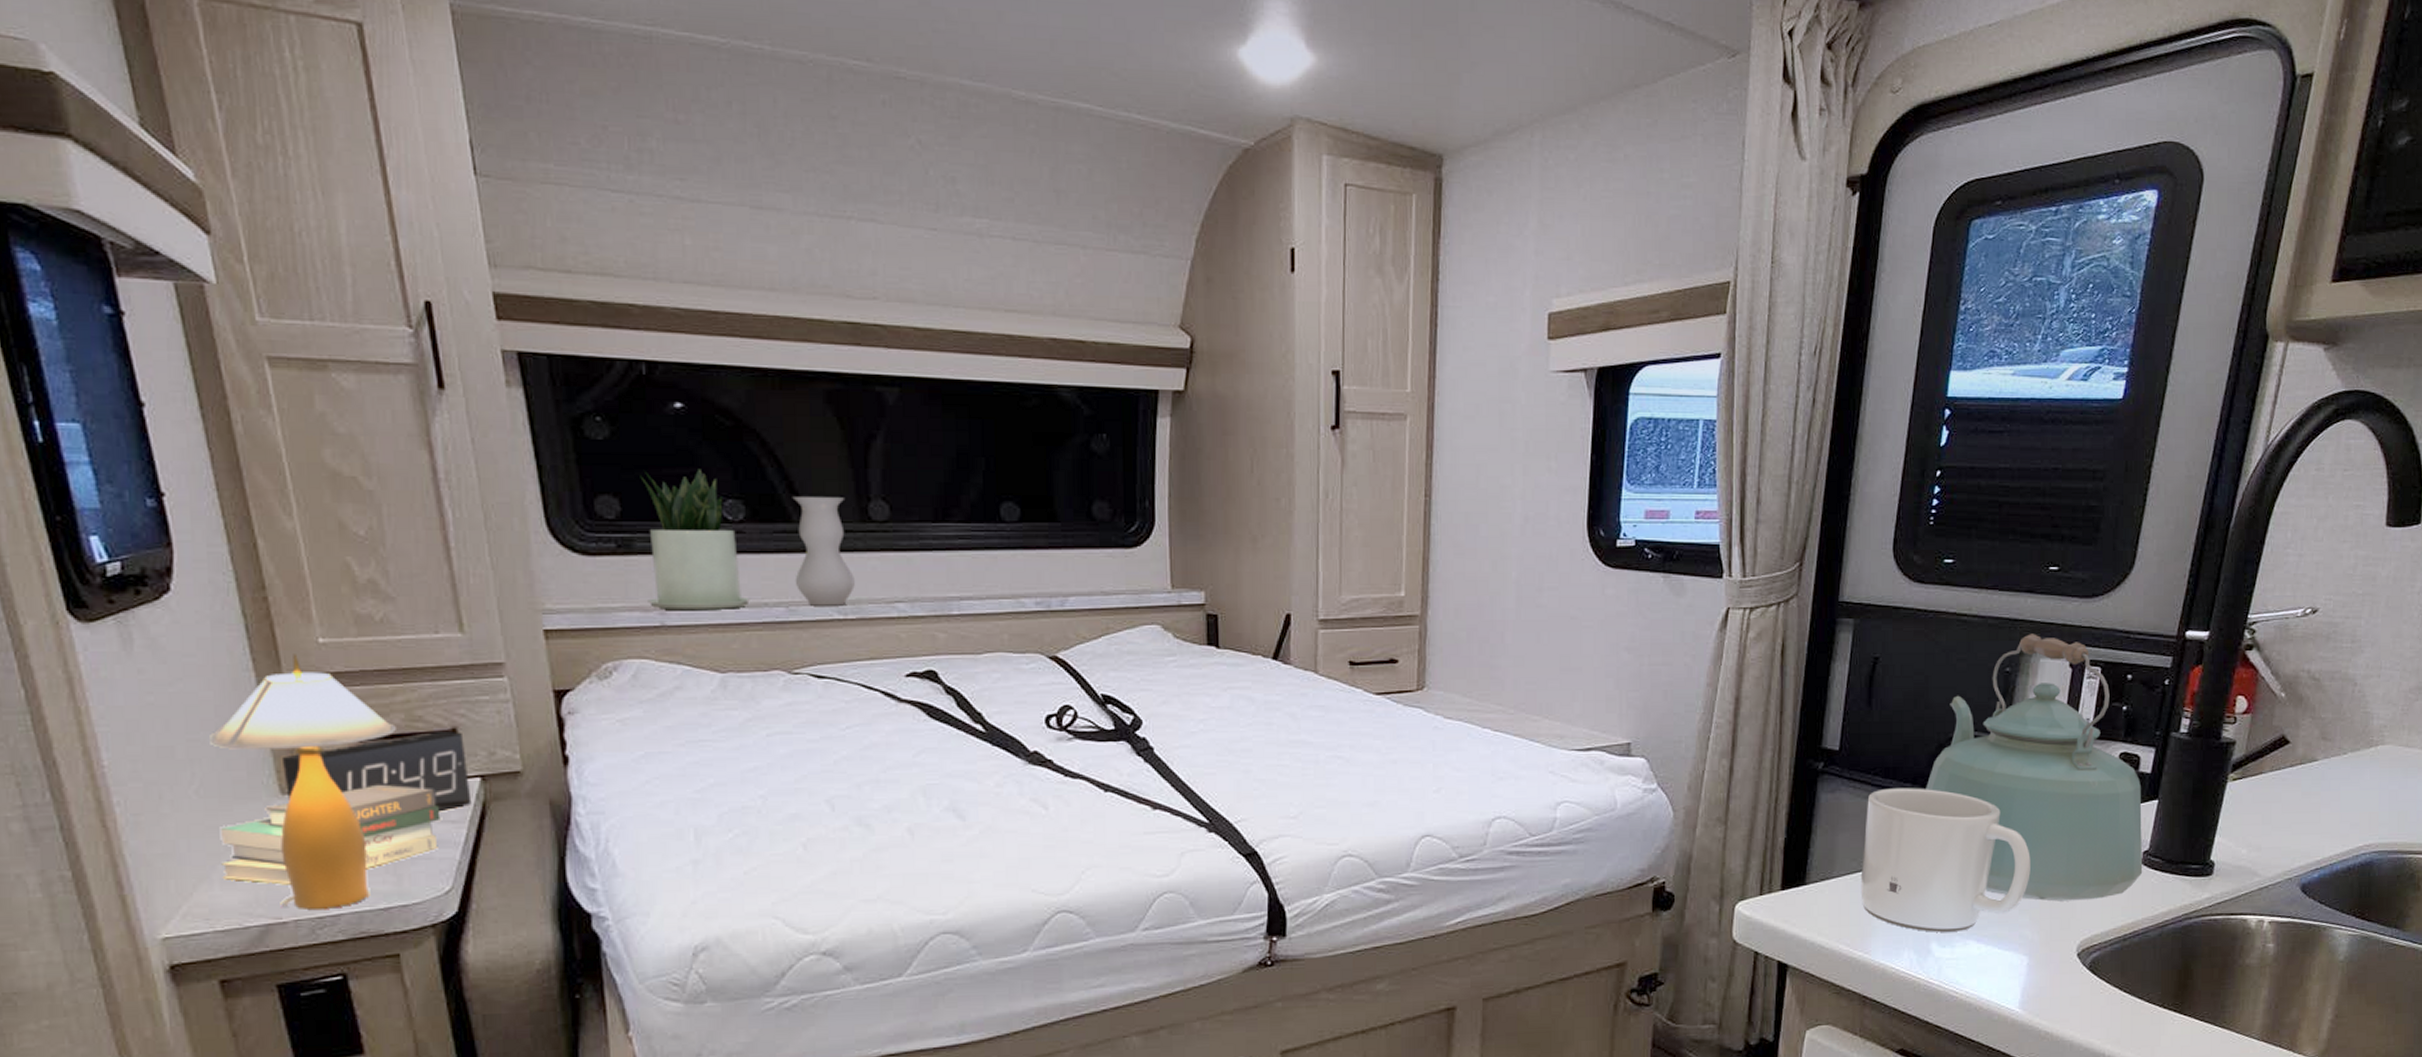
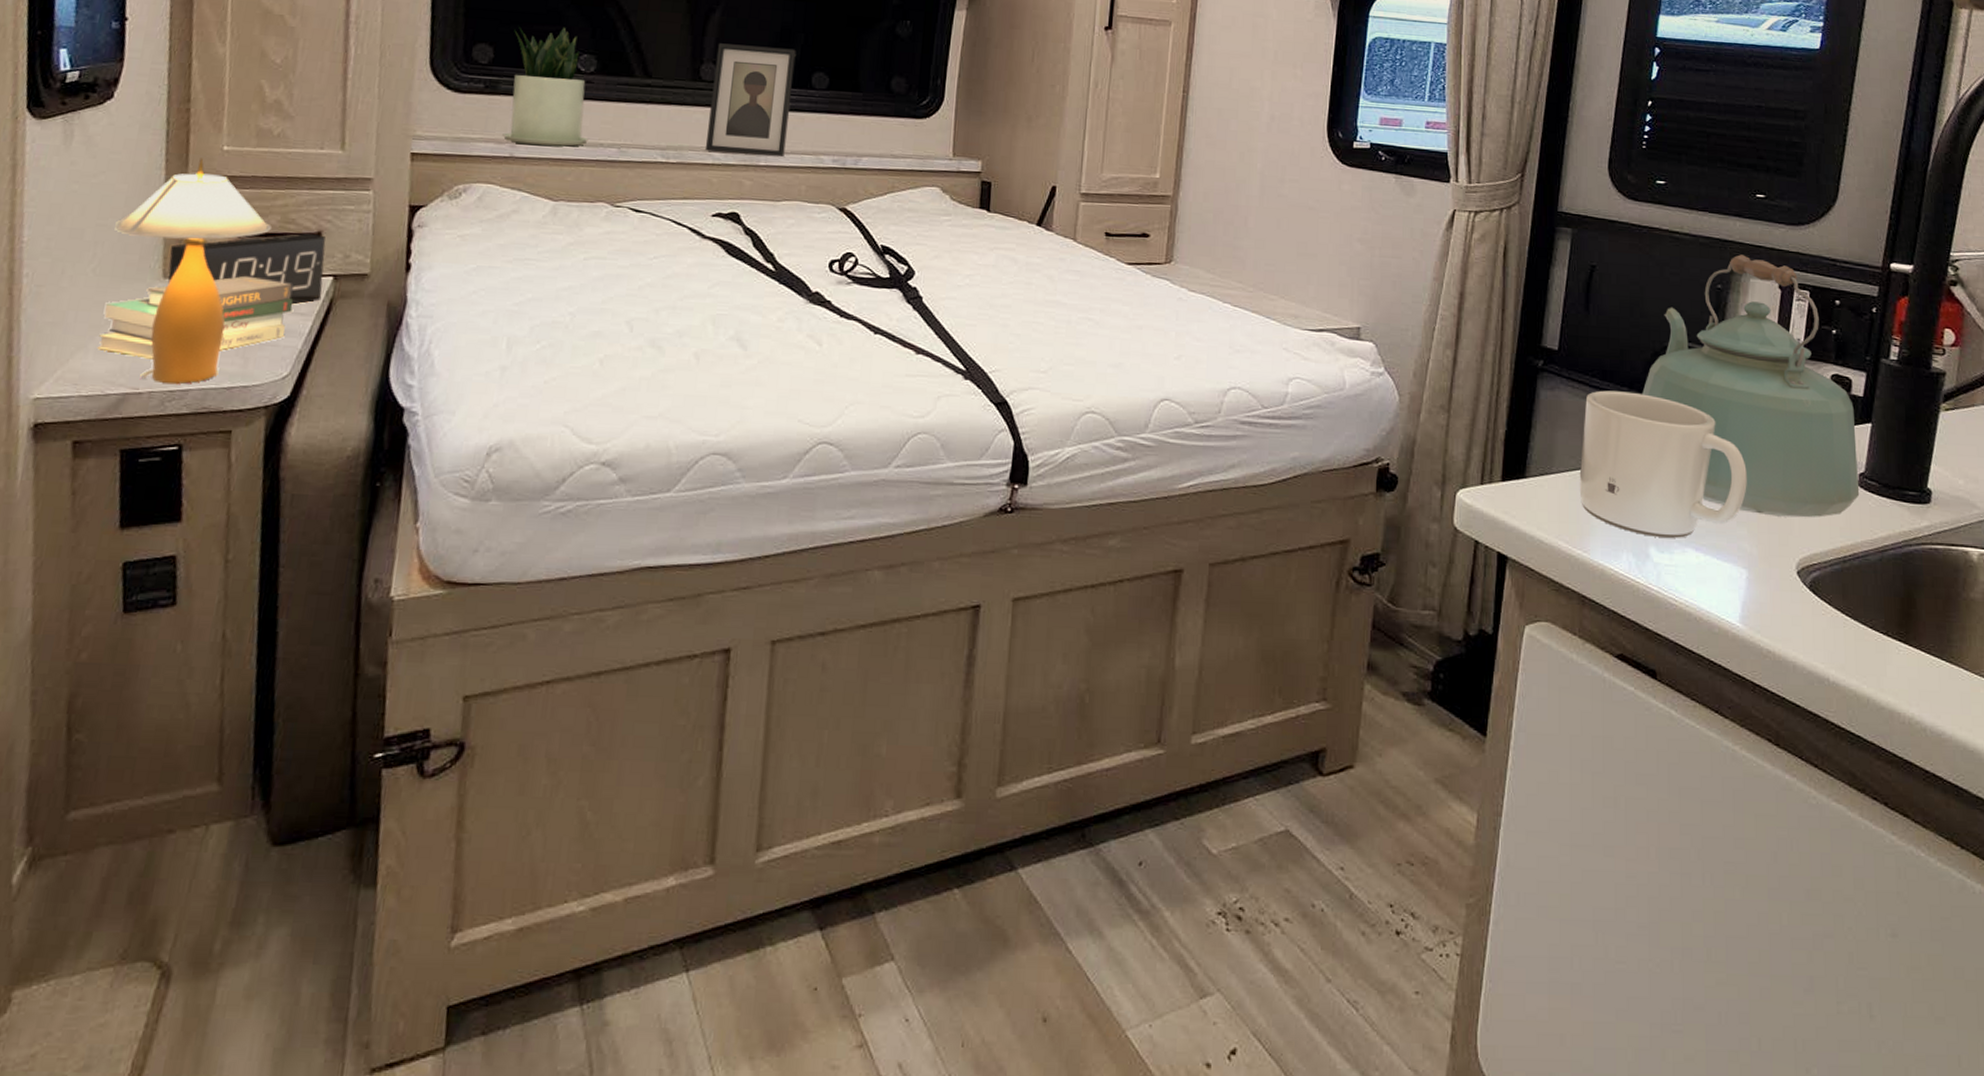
vase: present [792,497,855,606] -> none [629,56,681,151]
picture frame: none [885,475,980,604] -> present [706,43,796,158]

